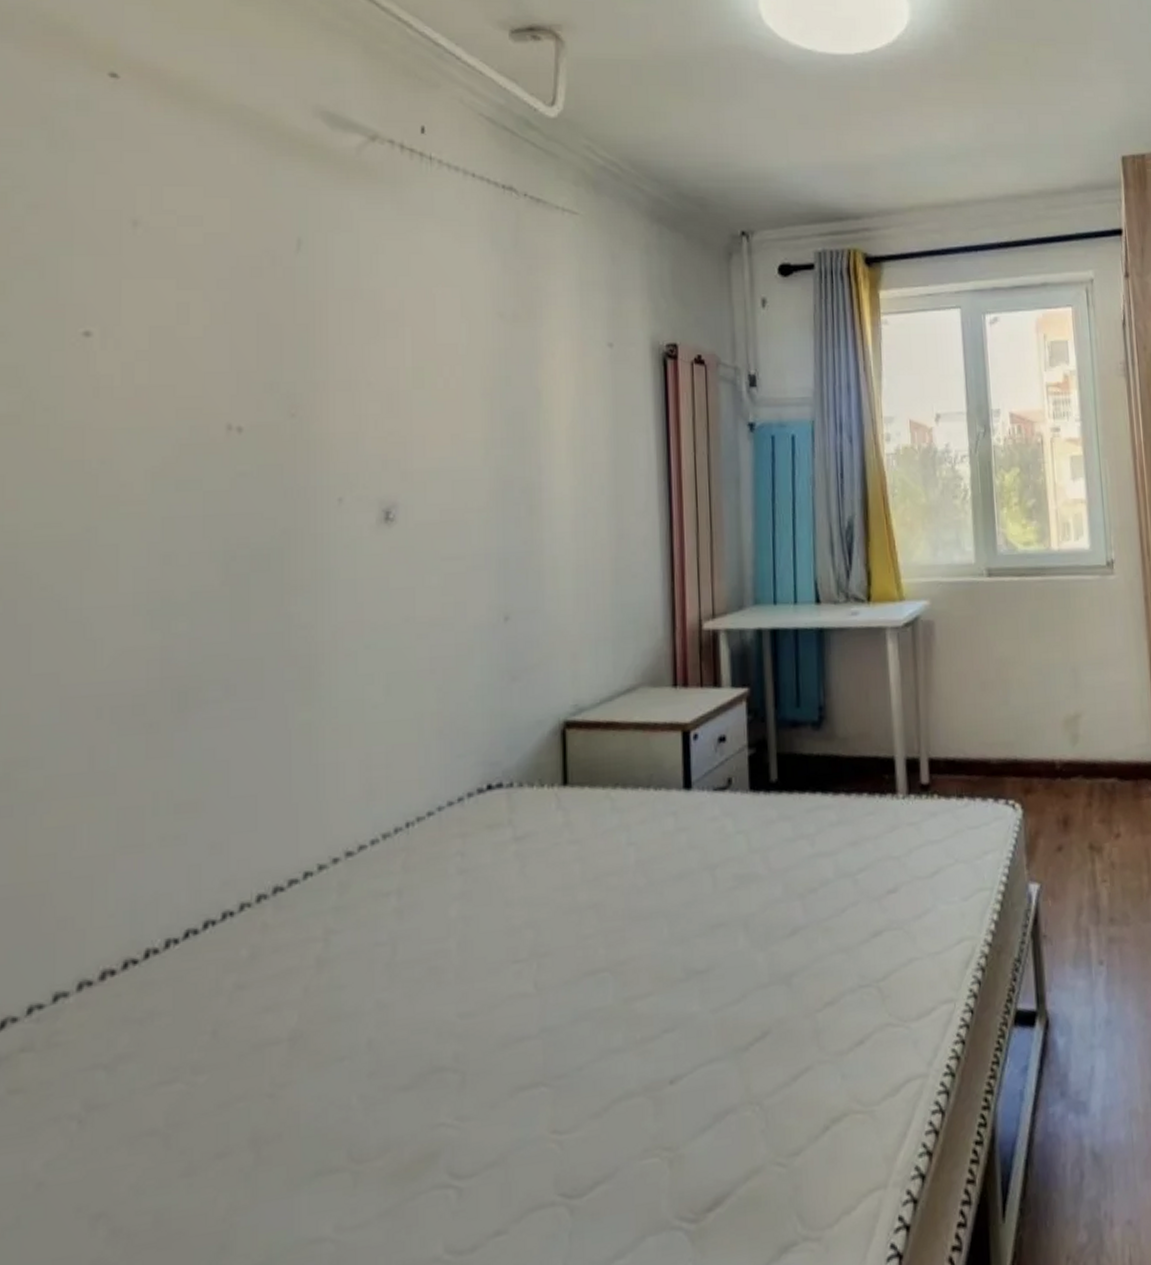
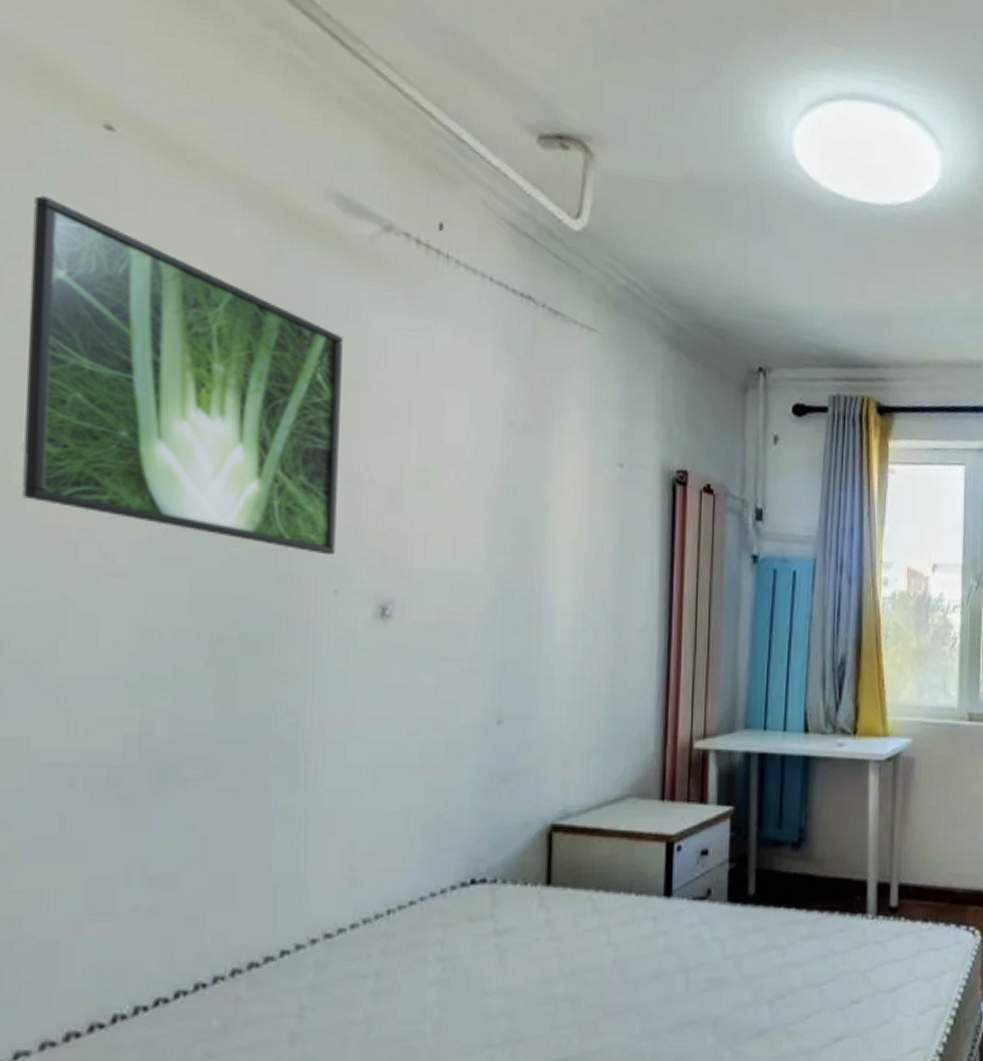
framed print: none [45,147,338,465] -> present [22,196,343,556]

